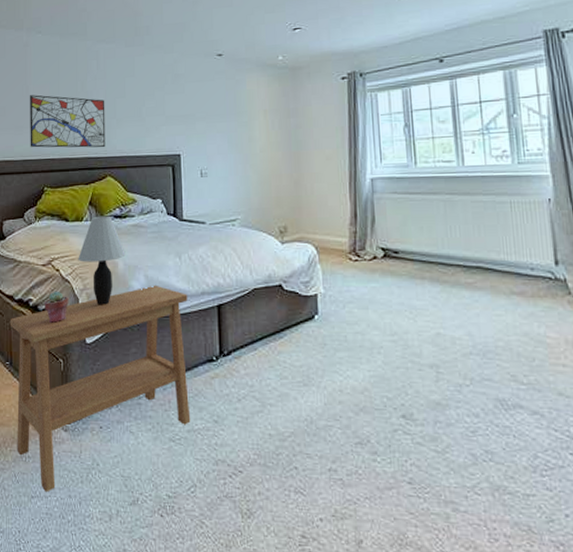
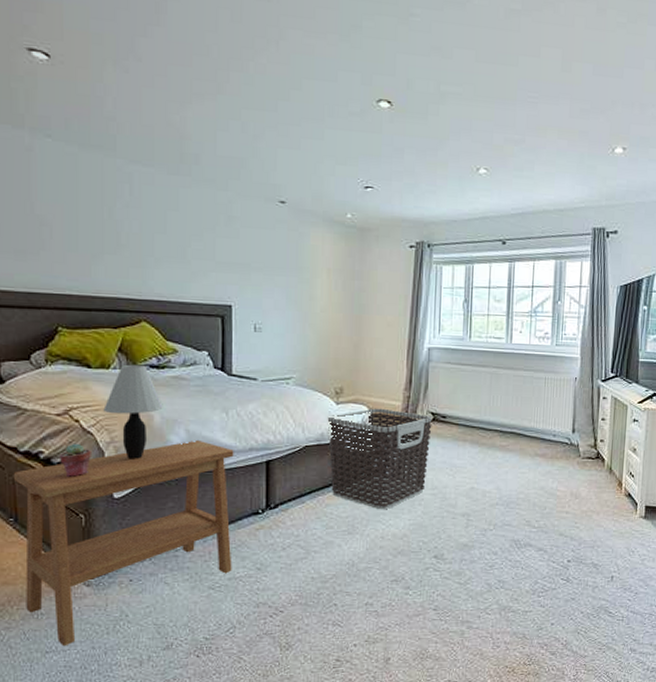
wall art: present [30,95,106,148] -> none [36,214,140,289]
clothes hamper: none [273,246,384,359] -> present [327,408,432,510]

